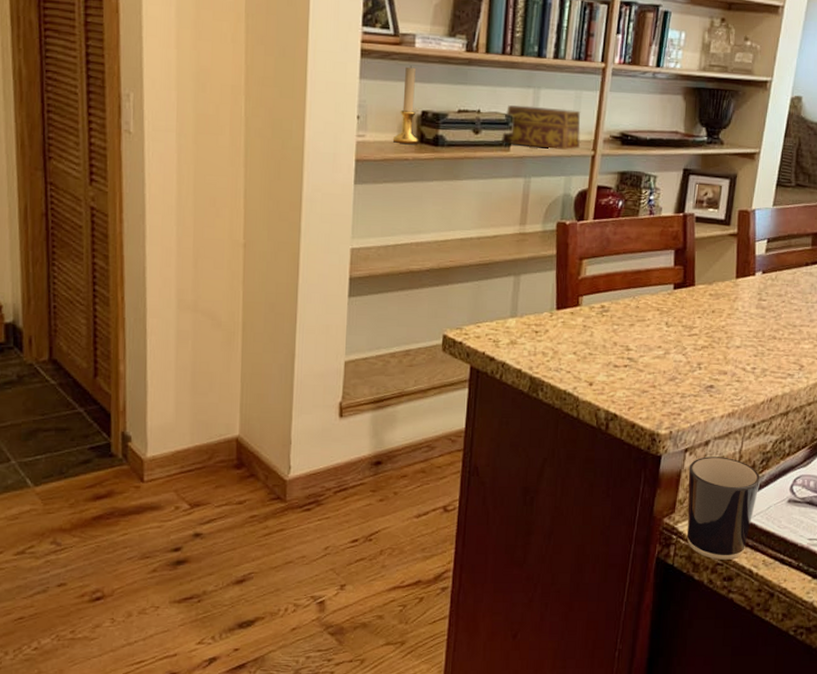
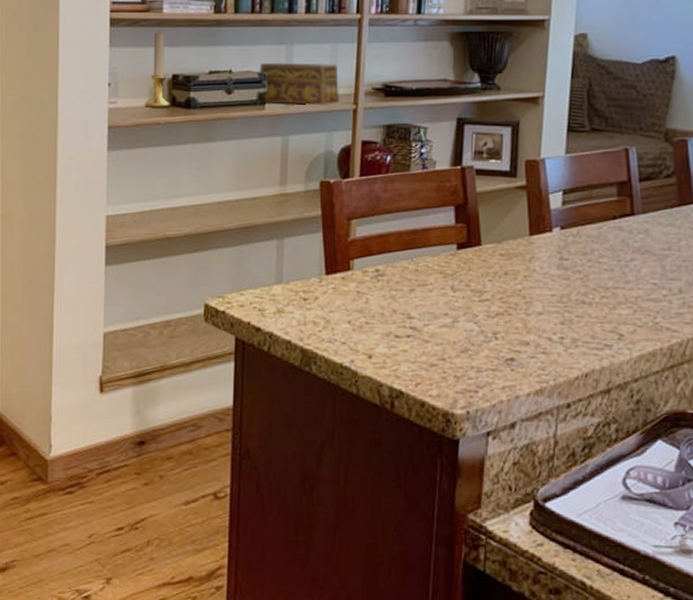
mug: present [687,456,761,560] -> none [493,441,584,568]

